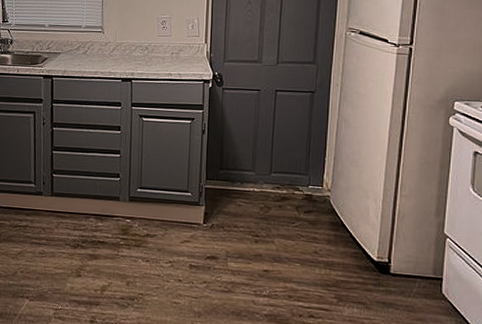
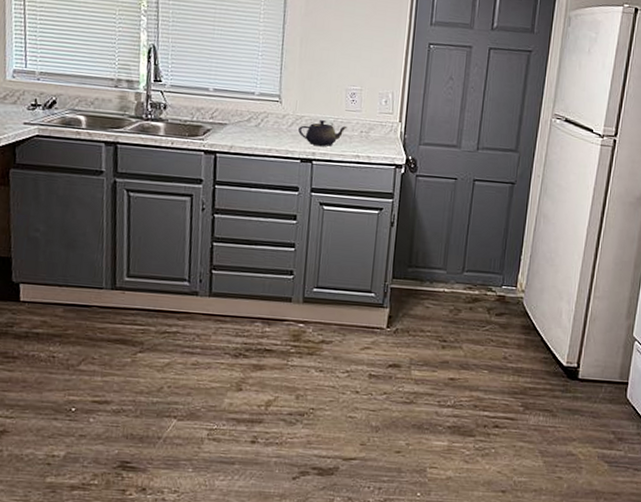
teapot: none [119,45,160,67] -> present [298,120,347,146]

